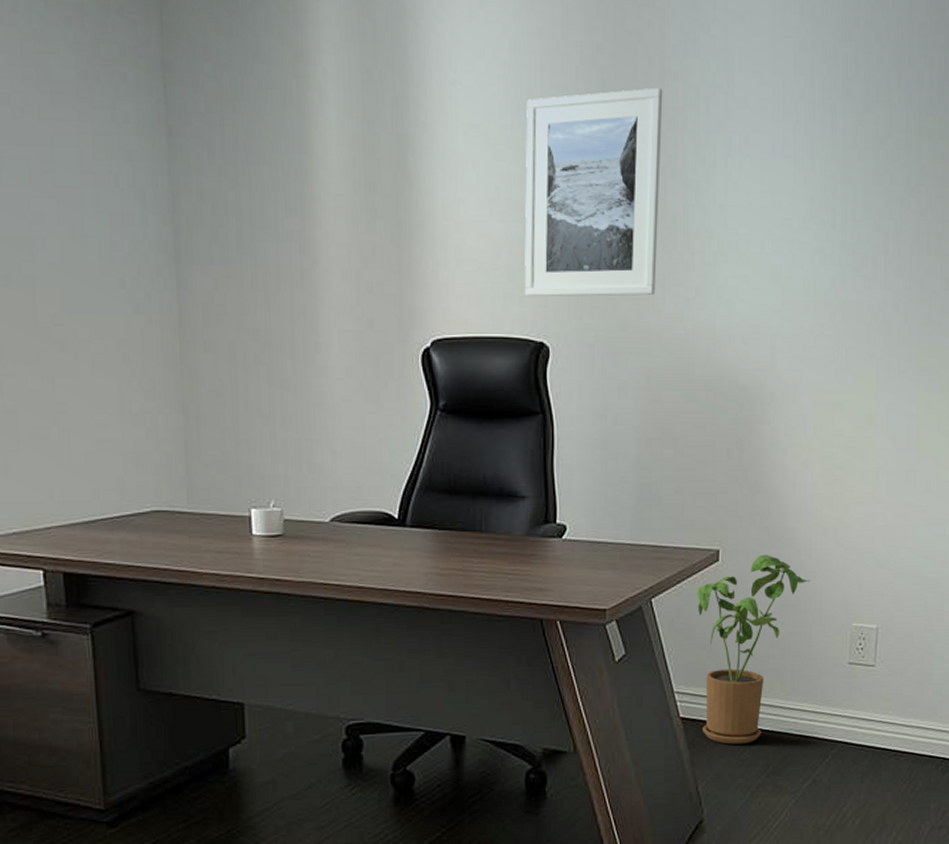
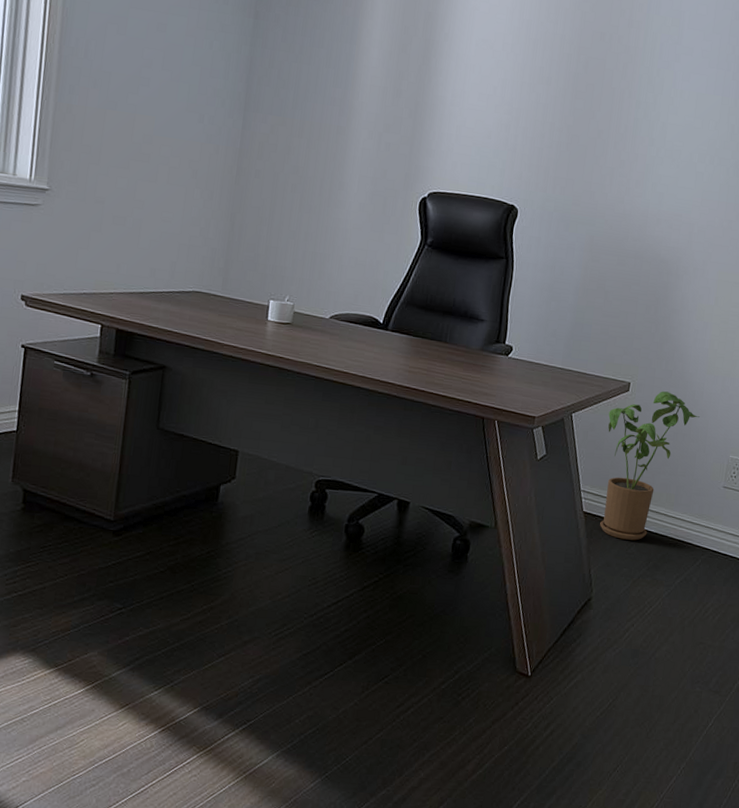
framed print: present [524,87,663,297] -> none [504,27,629,181]

